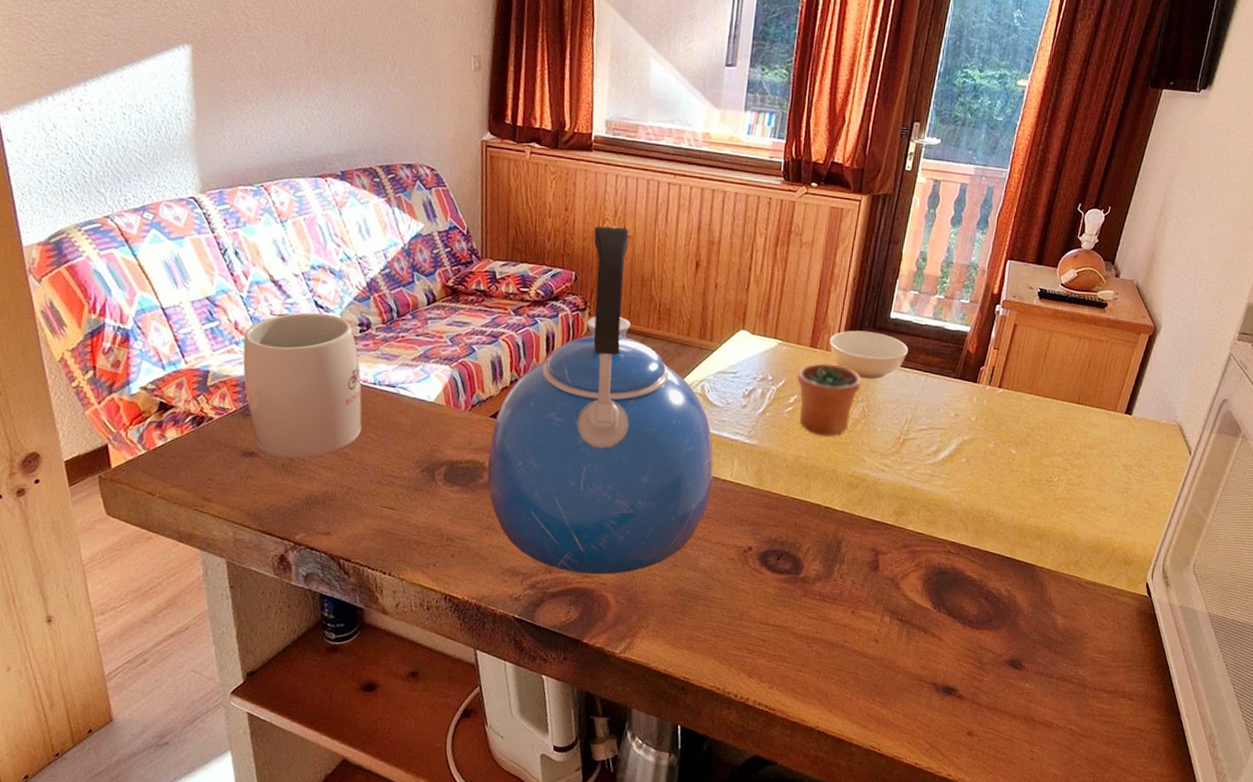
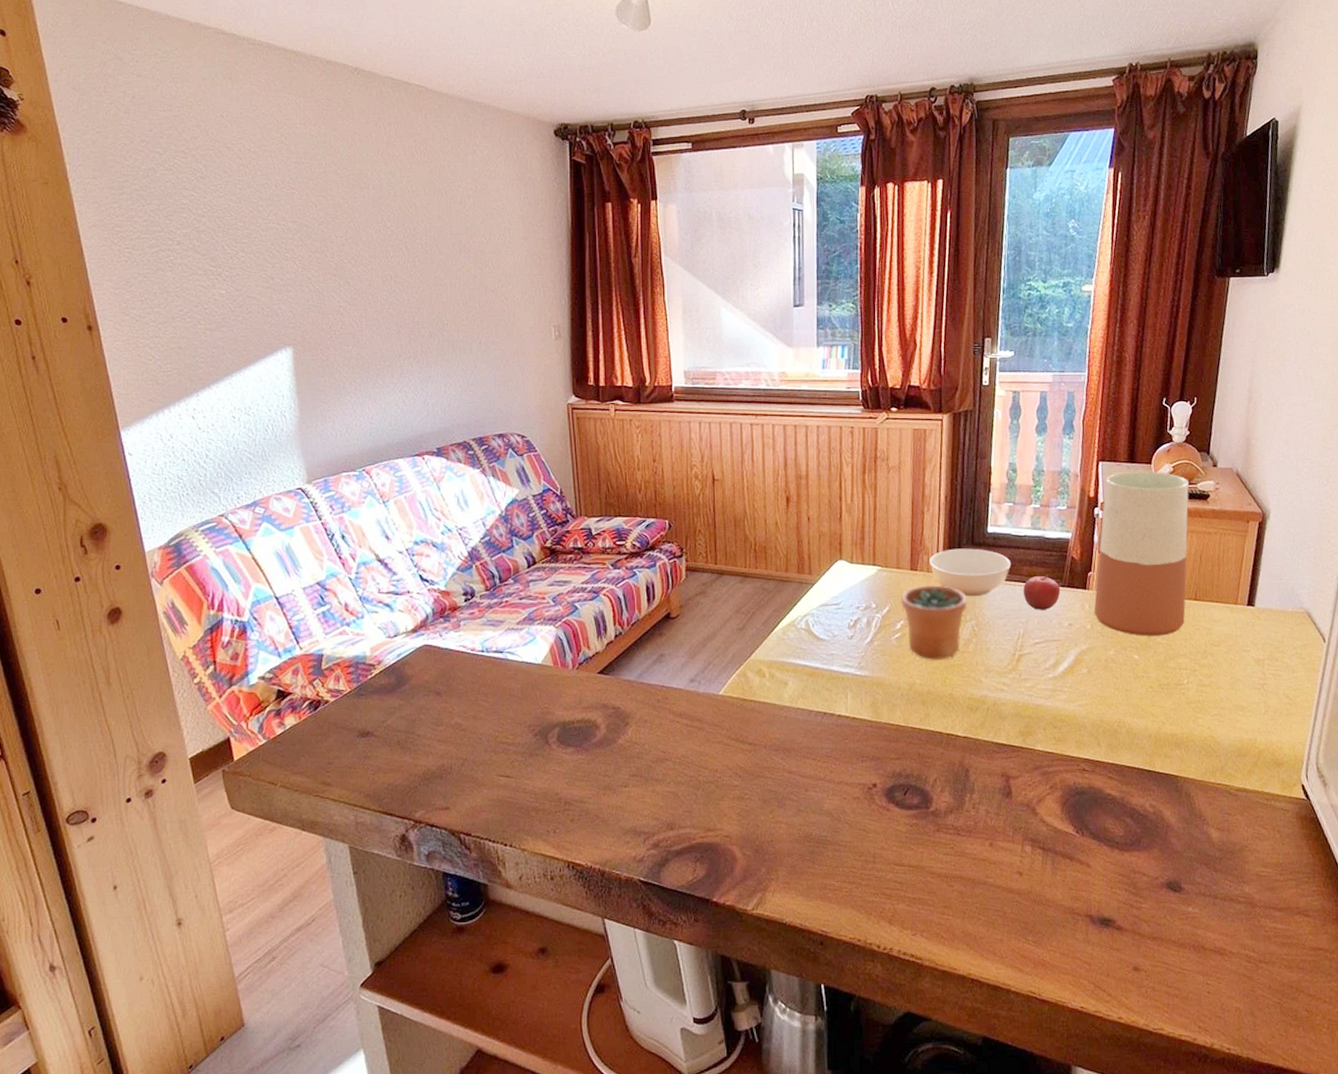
mug: present [243,312,362,459] -> none [354,587,473,735]
kettle: present [487,226,714,575] -> none [600,472,828,828]
fruit: none [915,365,953,399] -> present [1023,575,1061,610]
vase: none [980,272,1090,434] -> present [1094,471,1189,636]

